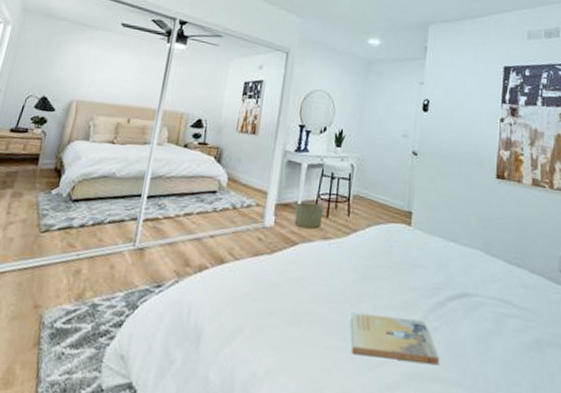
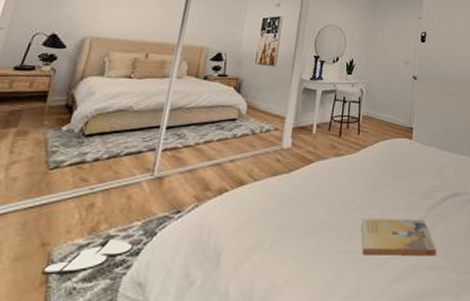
slippers: none [34,306,118,339] -> present [42,238,135,276]
basket: present [294,201,324,230] -> none [310,123,337,148]

